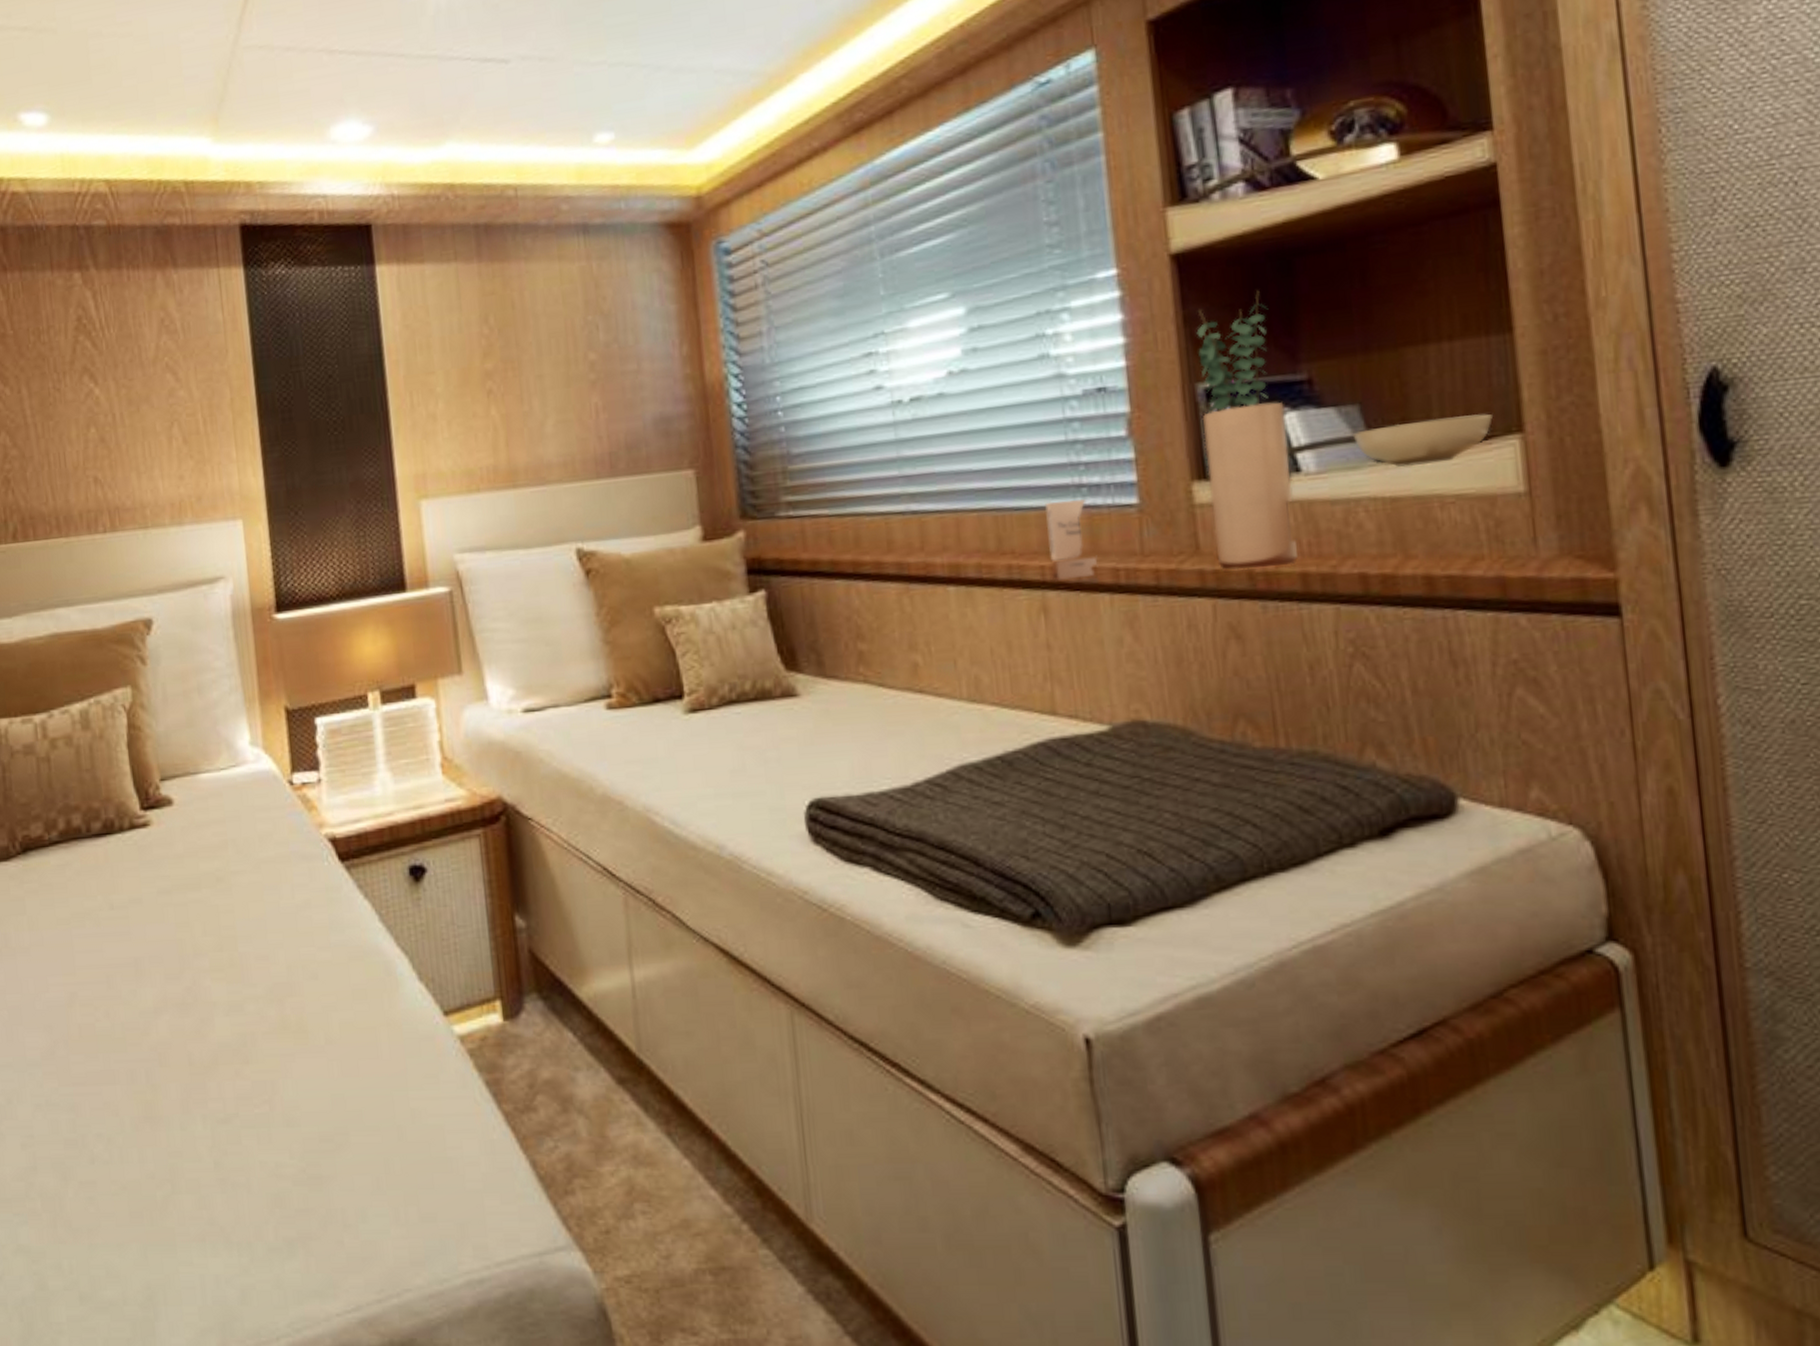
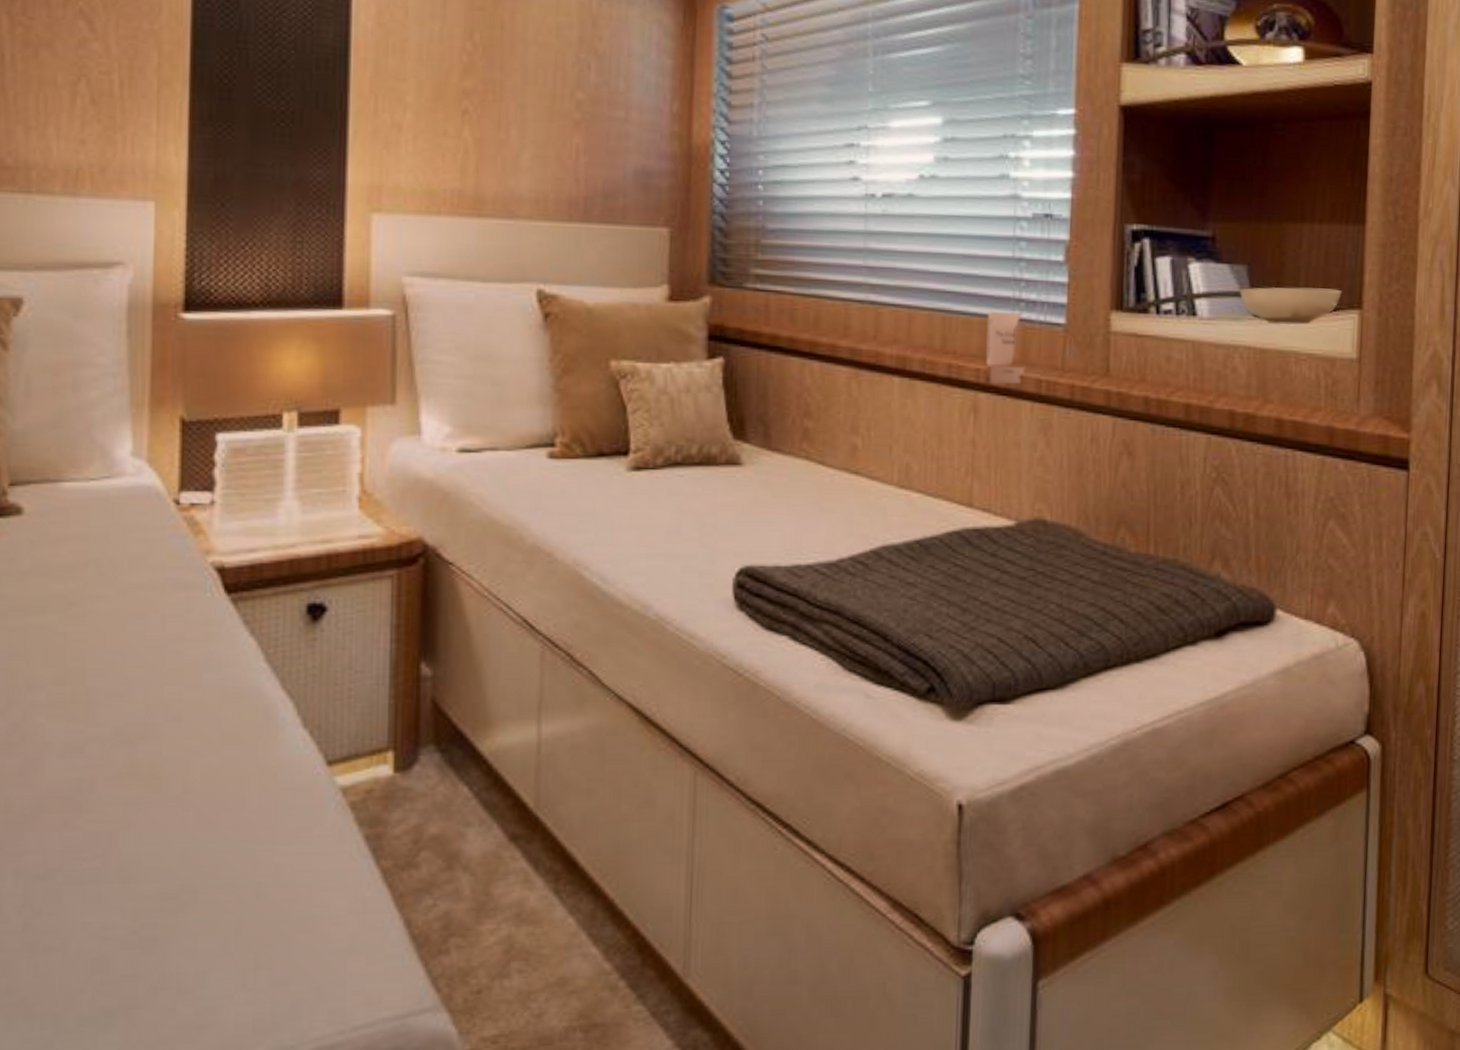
vase: present [1196,290,1298,570] -> none [1122,151,1191,396]

